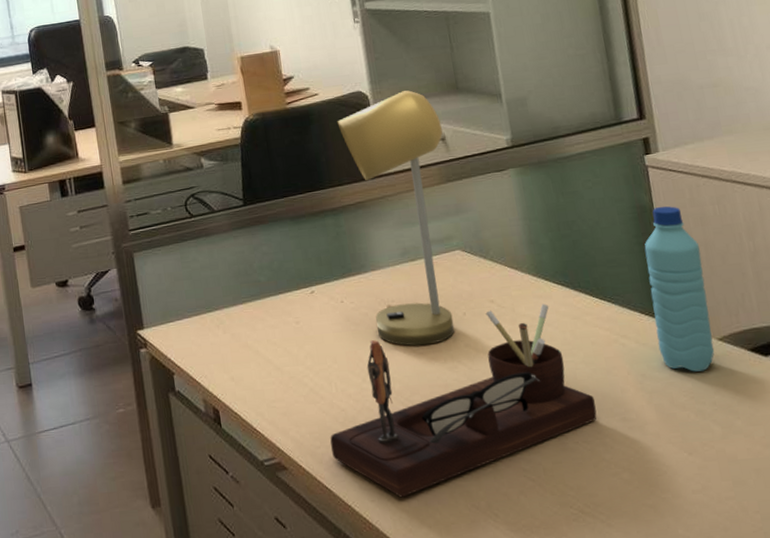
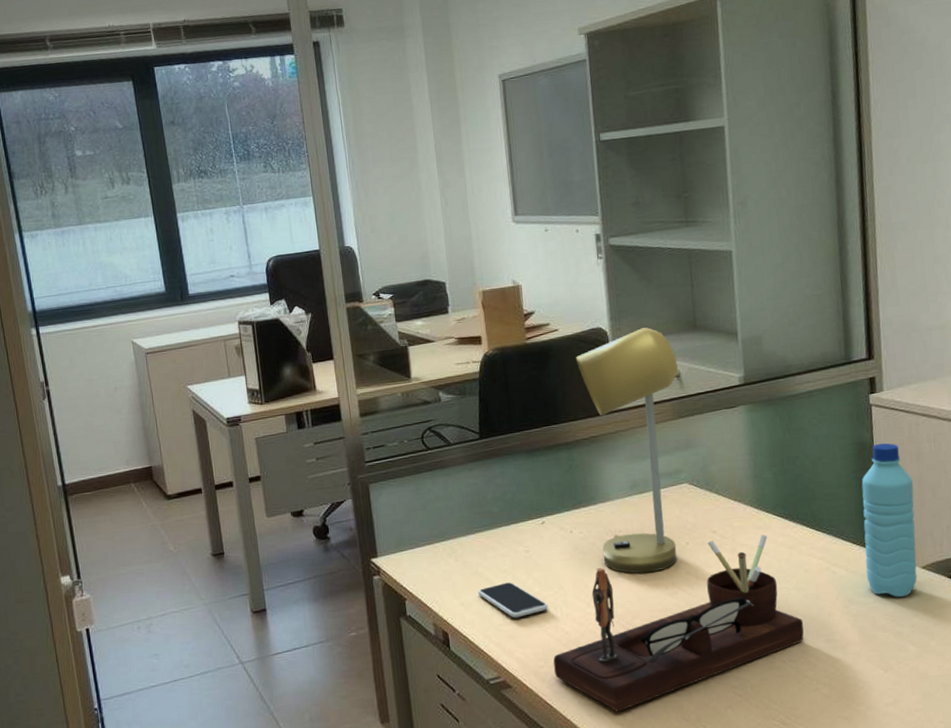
smartphone: none [248,355,322,394] -> present [477,582,548,618]

